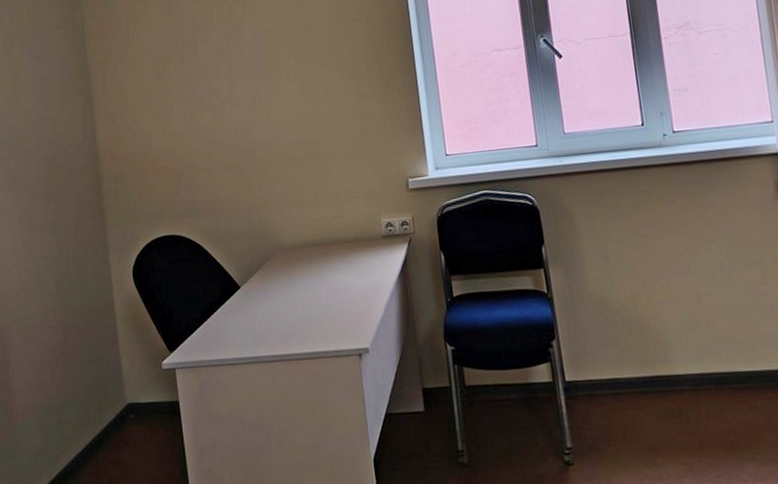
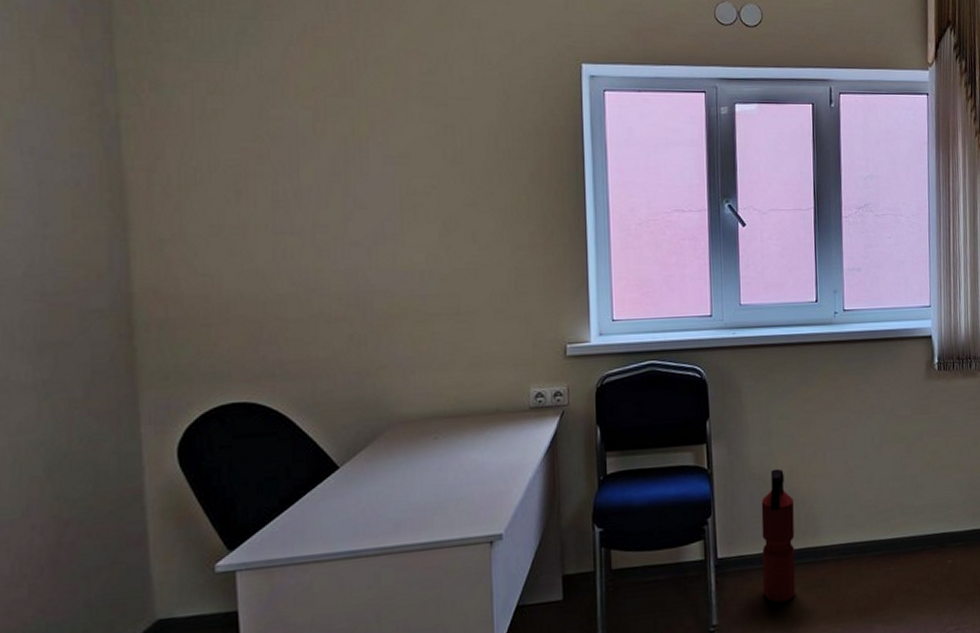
fire extinguisher: none [605,293,651,431] -> present [761,468,796,603]

